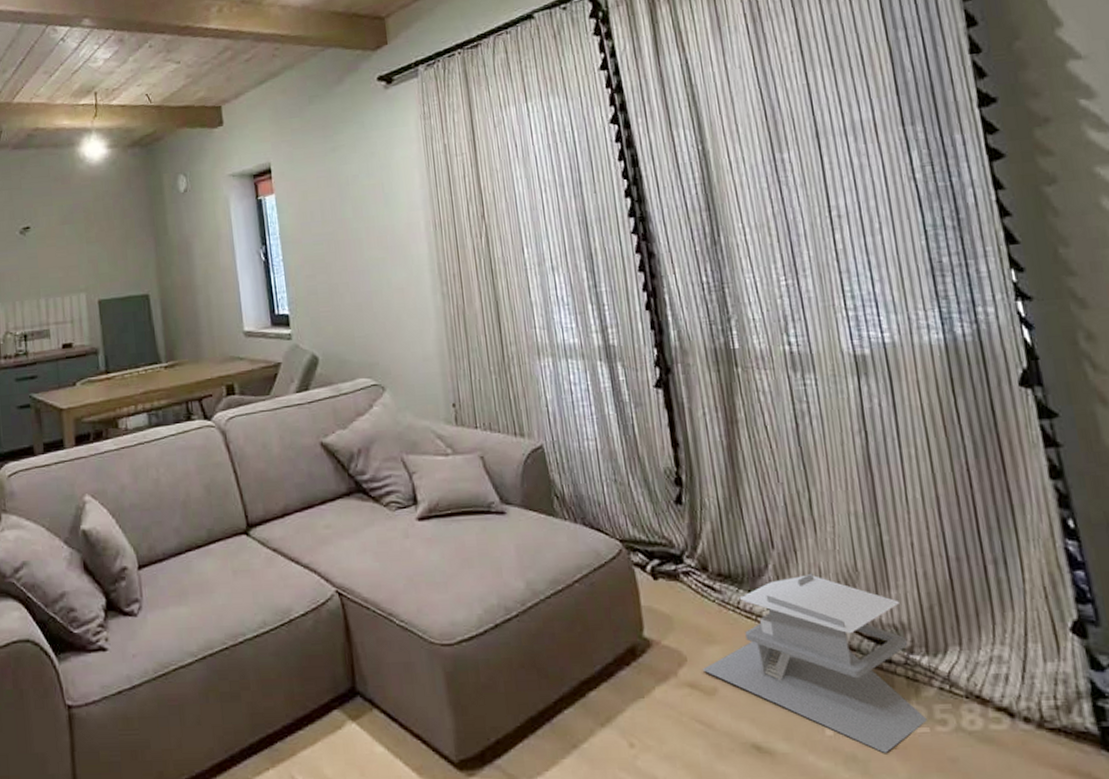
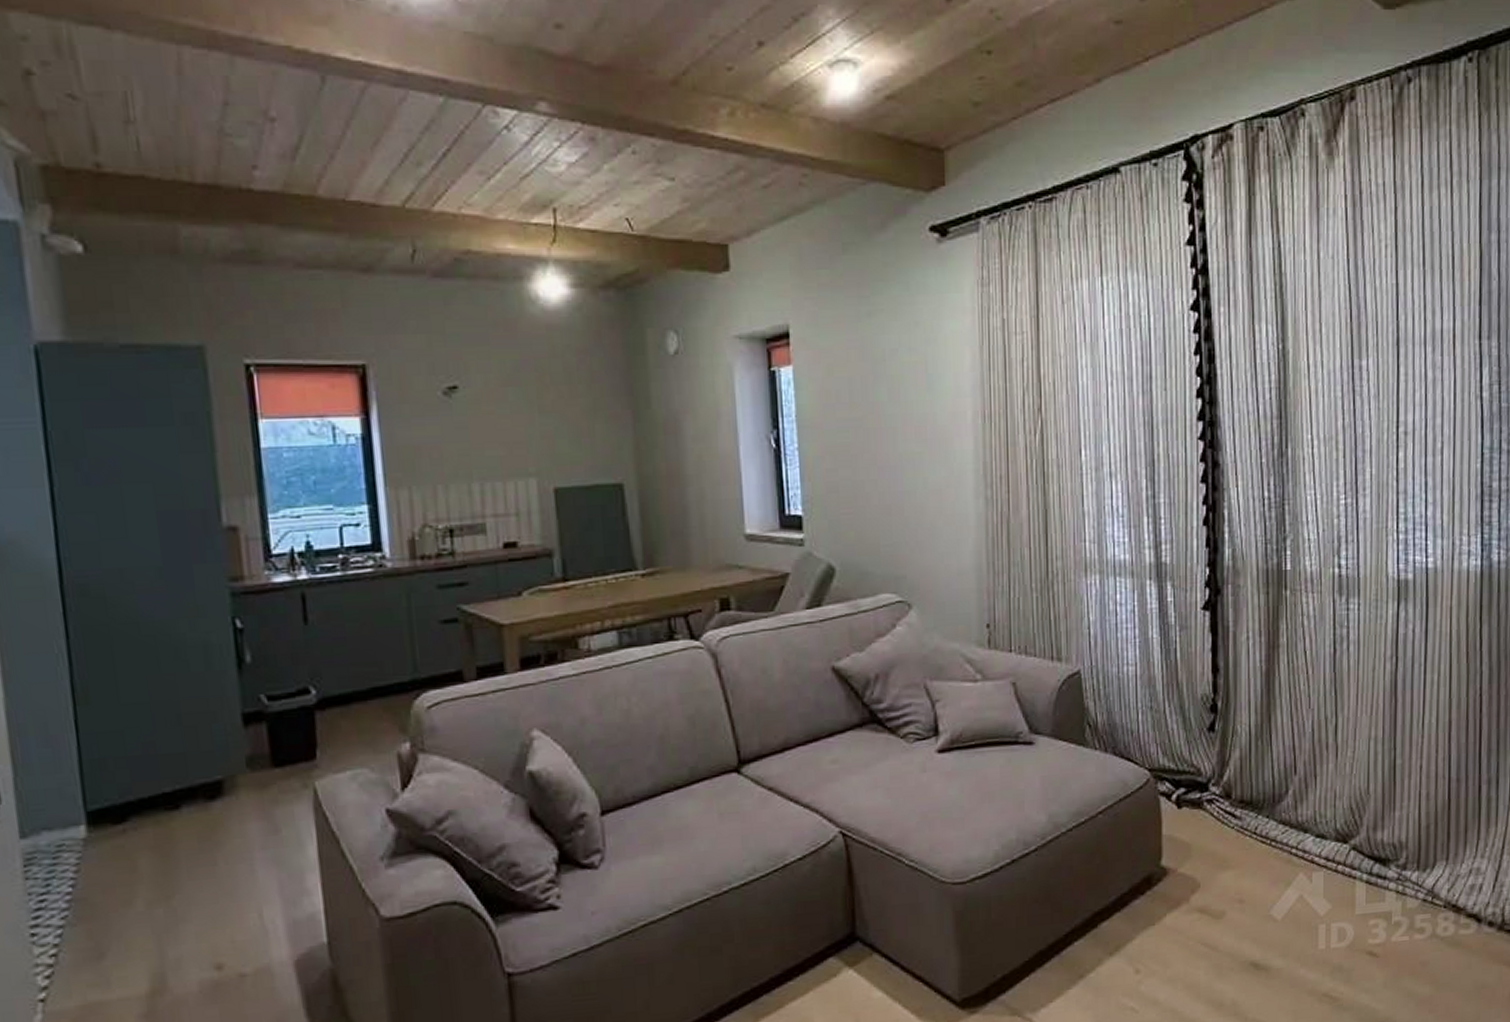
architectural model: present [702,573,927,753] -> none [1213,797,1408,962]

